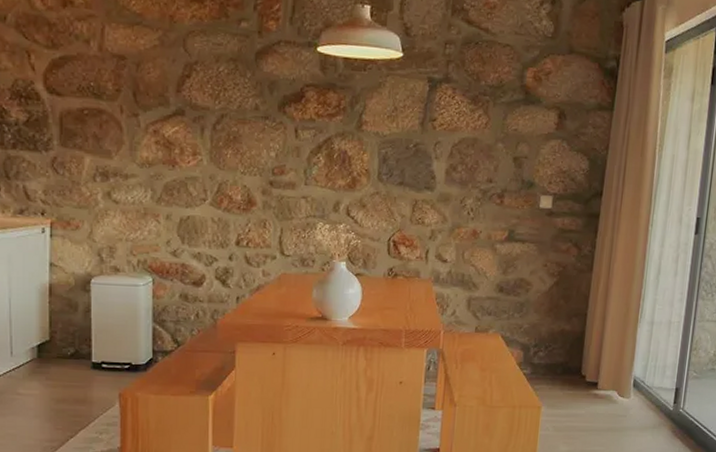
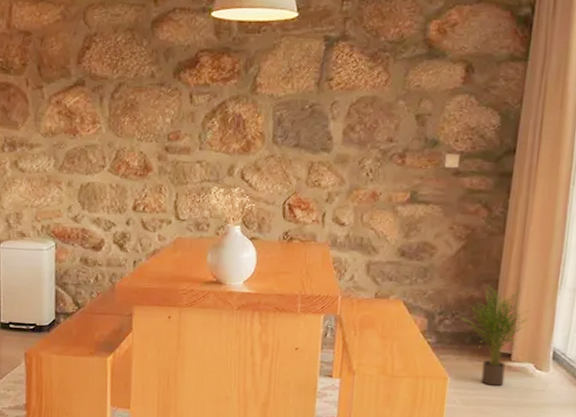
potted plant: none [551,319,614,413] -> present [458,285,530,386]

